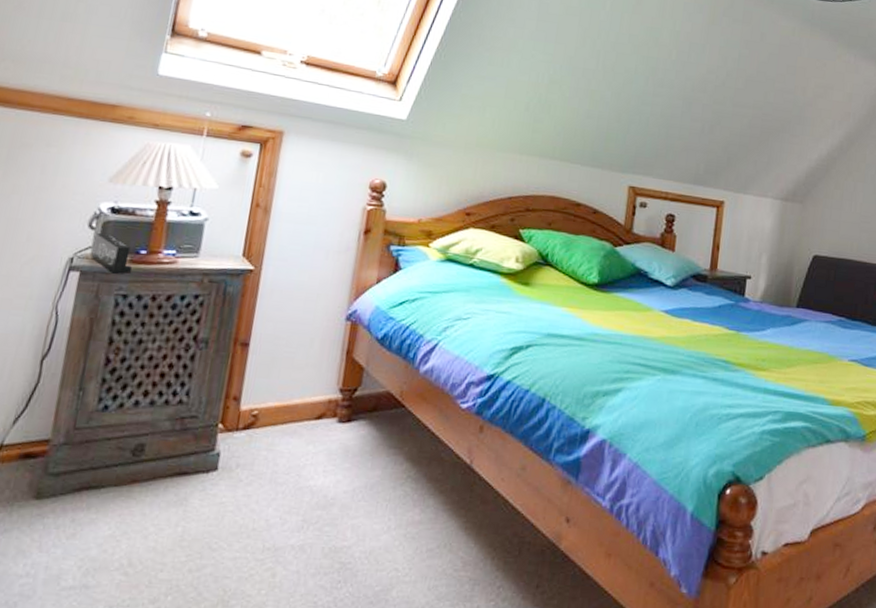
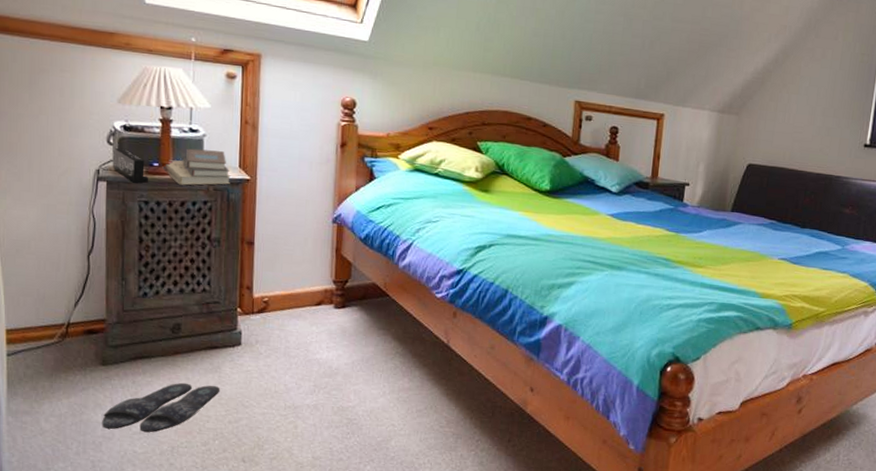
slippers: none [21,519,183,587] -> present [102,382,219,432]
books: none [149,233,231,277] -> present [161,148,230,186]

